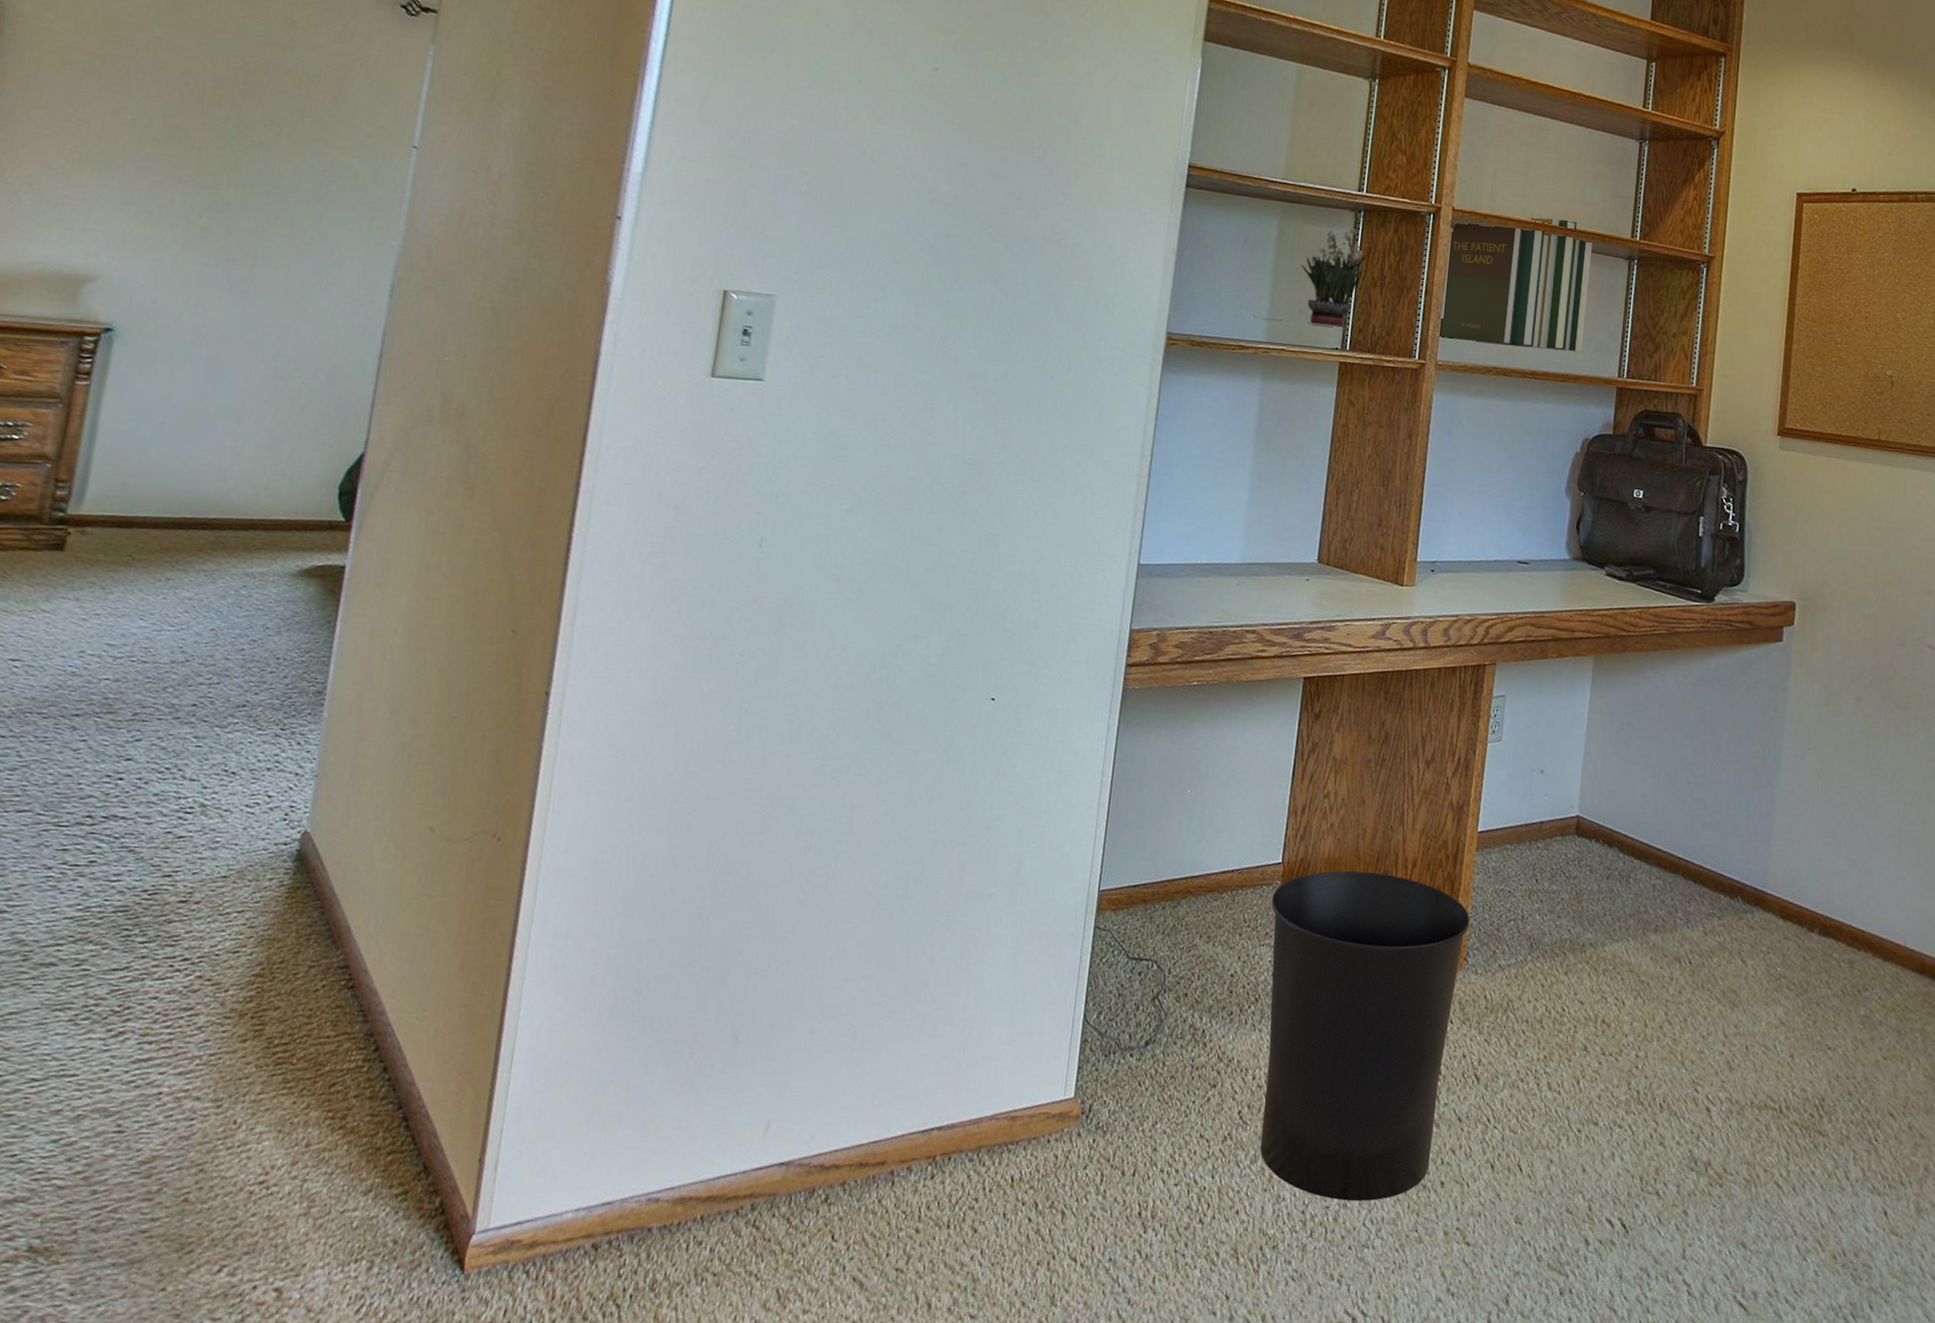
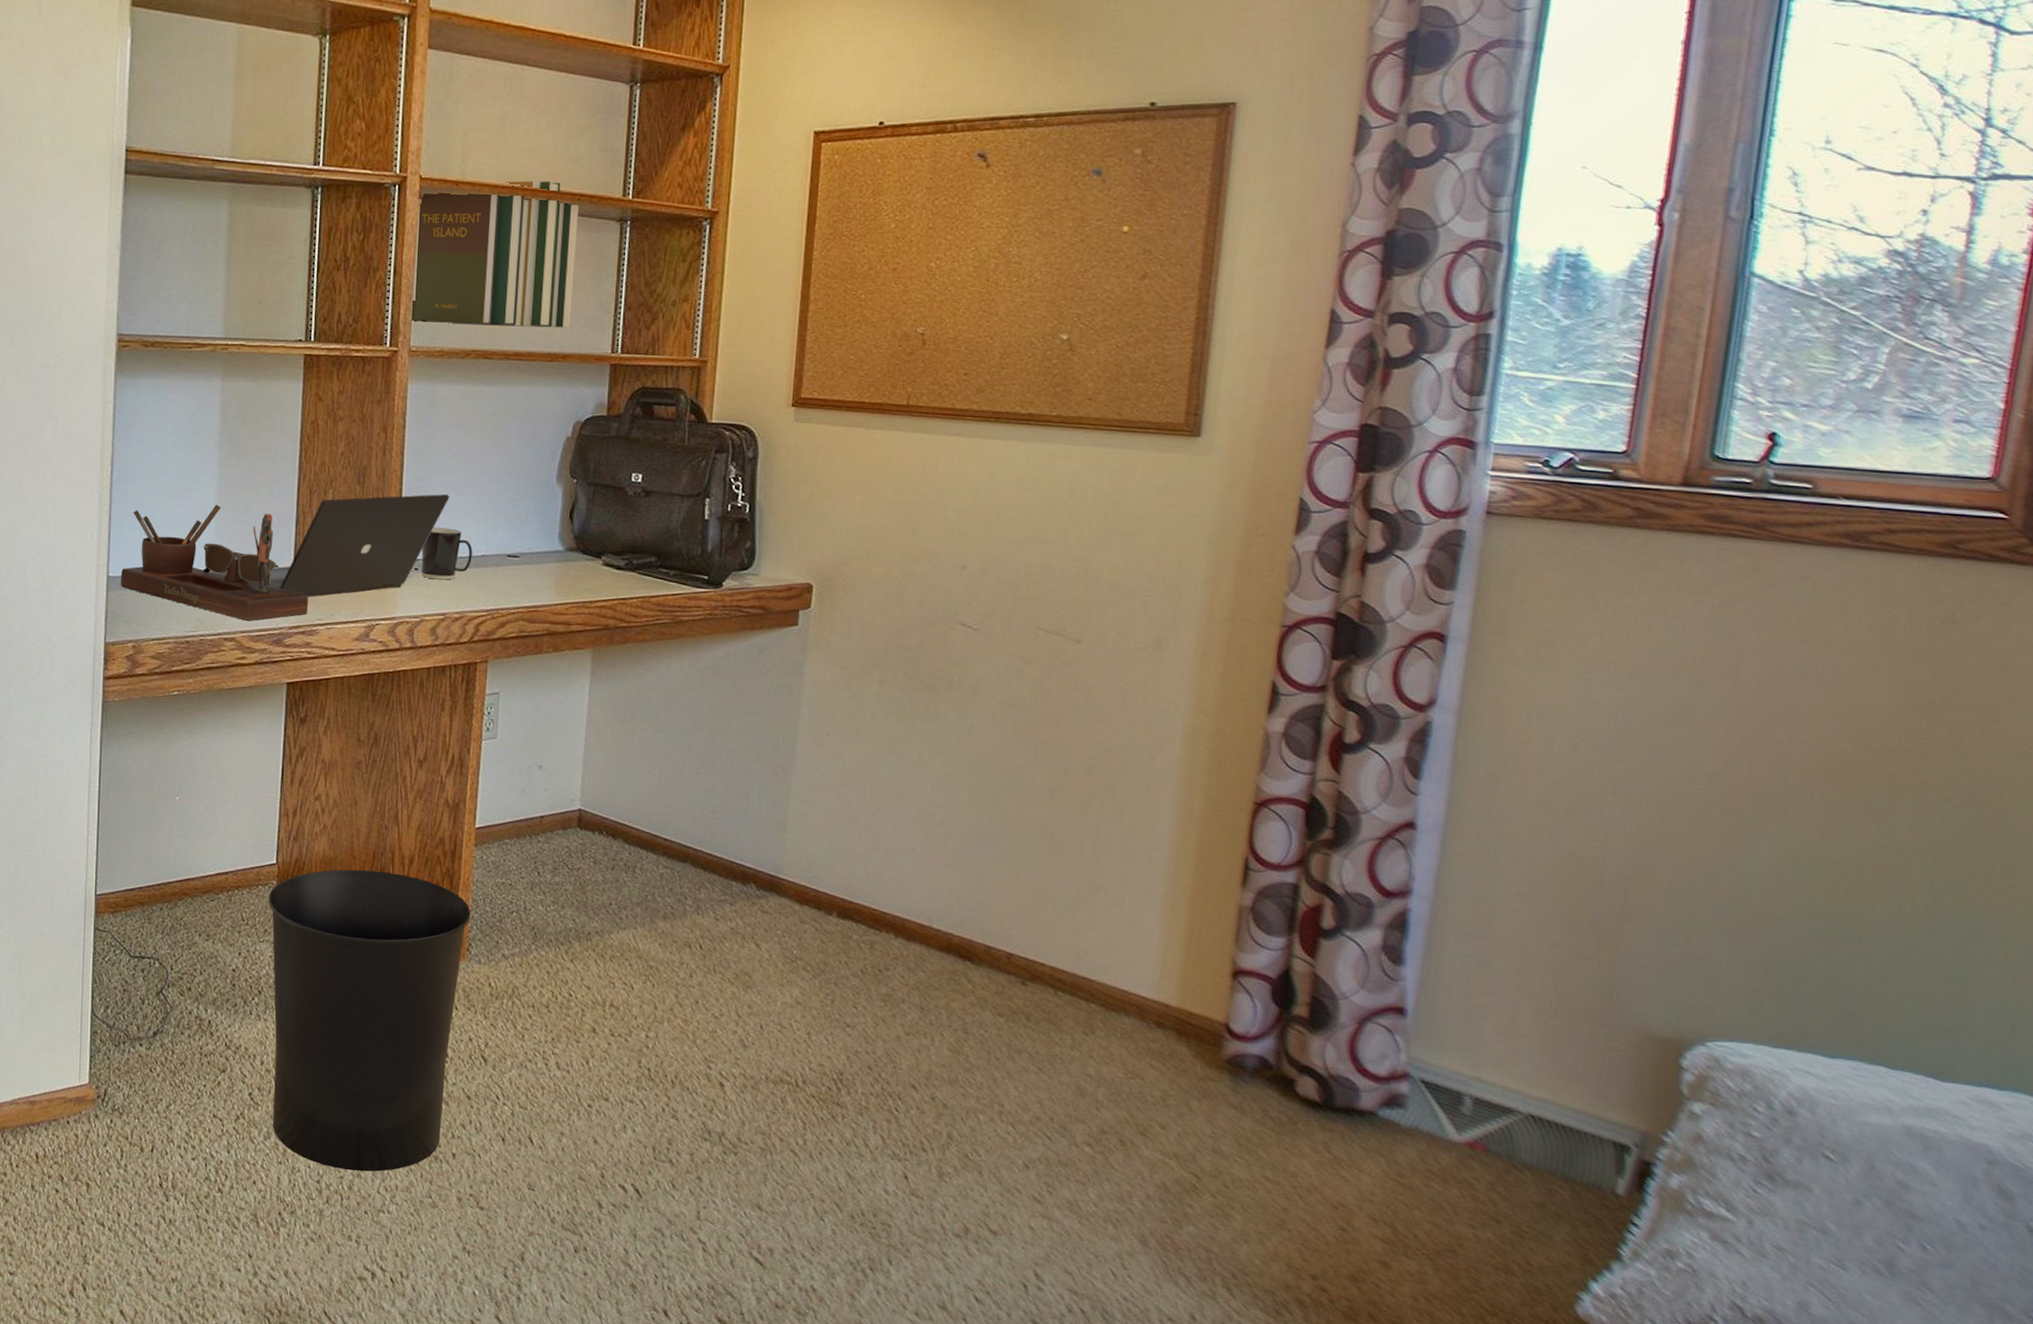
desk organizer: none [1150,499,1329,615] -> present [120,504,308,621]
laptop: none [1245,499,1467,593] -> present [218,494,450,597]
potted flower: present [1254,228,1366,328] -> none [209,207,327,317]
mug: none [1437,531,1486,583] -> present [421,527,473,580]

